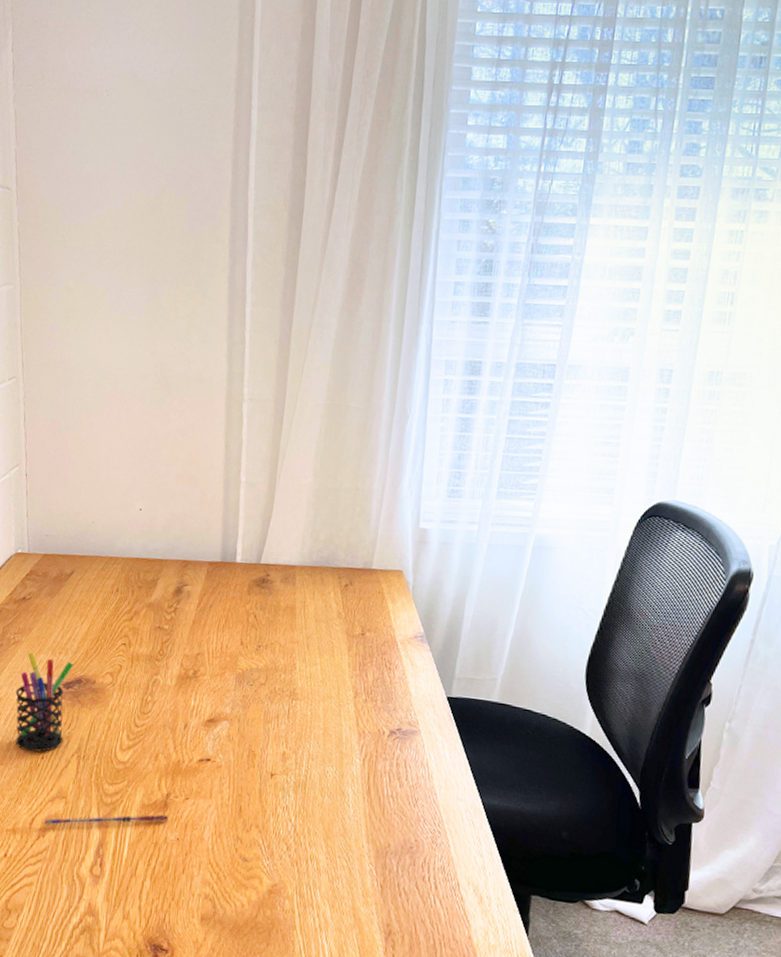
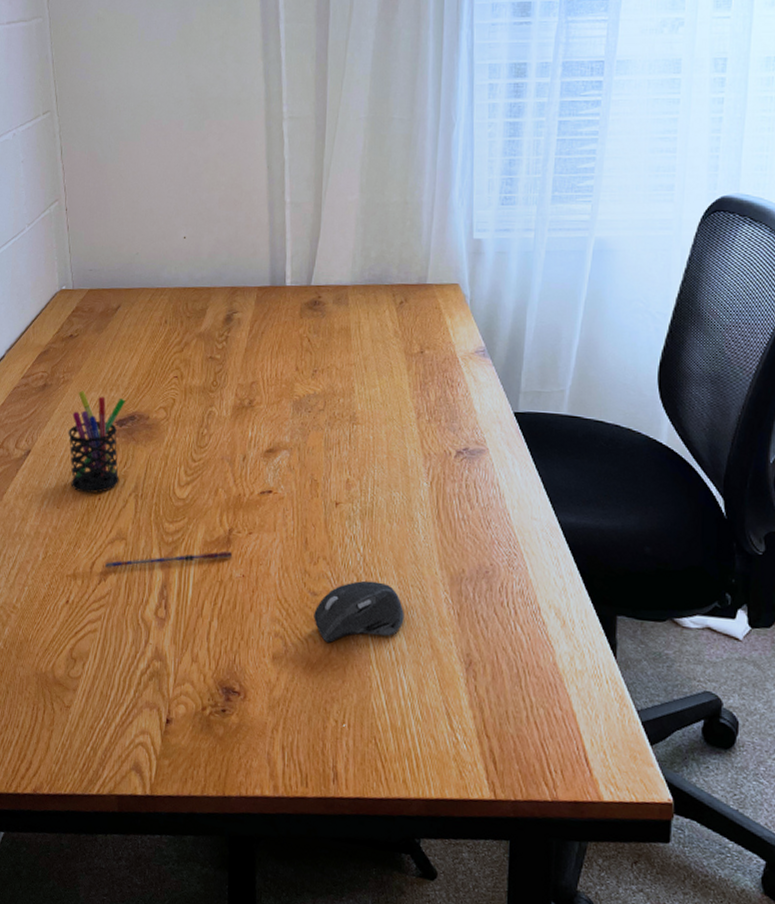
computer mouse: none [243,849,330,908] -> present [314,580,404,644]

